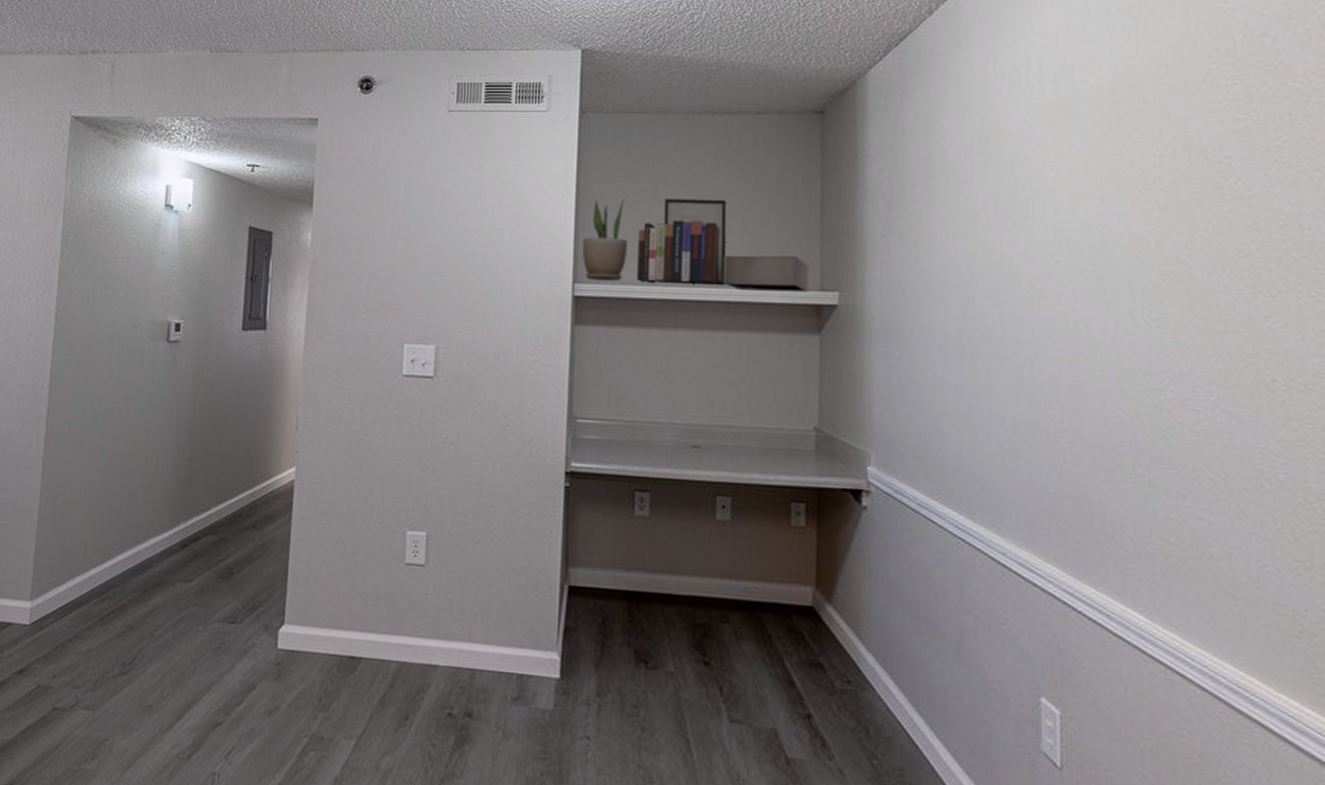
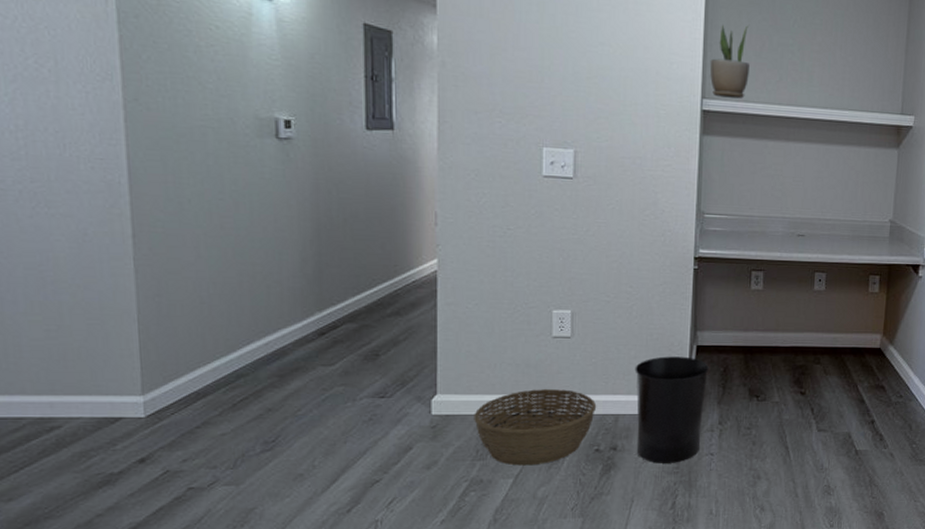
basket: none [319,627,451,726] -> present [474,389,597,466]
waste bin: none [495,597,584,745] -> present [635,356,709,463]
books: present [637,220,720,286] -> none [757,49,827,106]
picture frame: present [664,198,727,287] -> none [780,29,834,107]
decorative box: present [722,255,809,292] -> none [827,81,894,115]

